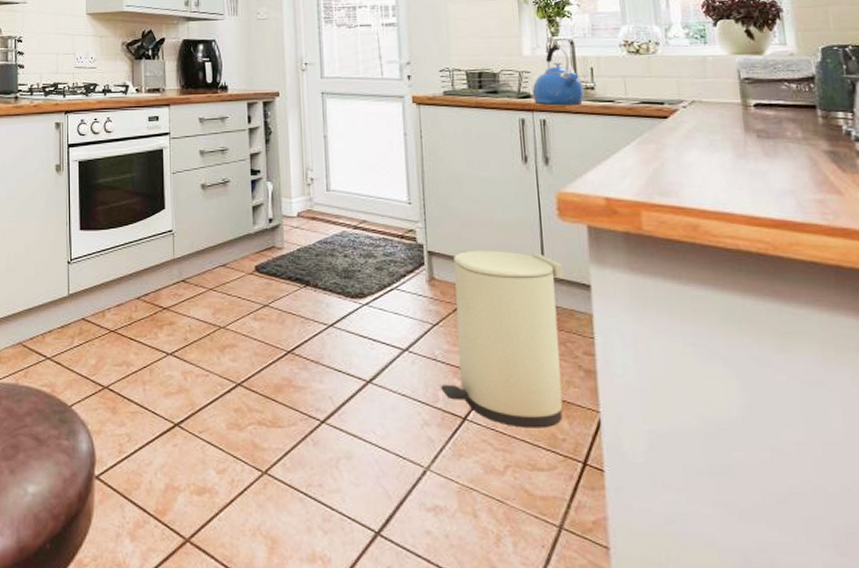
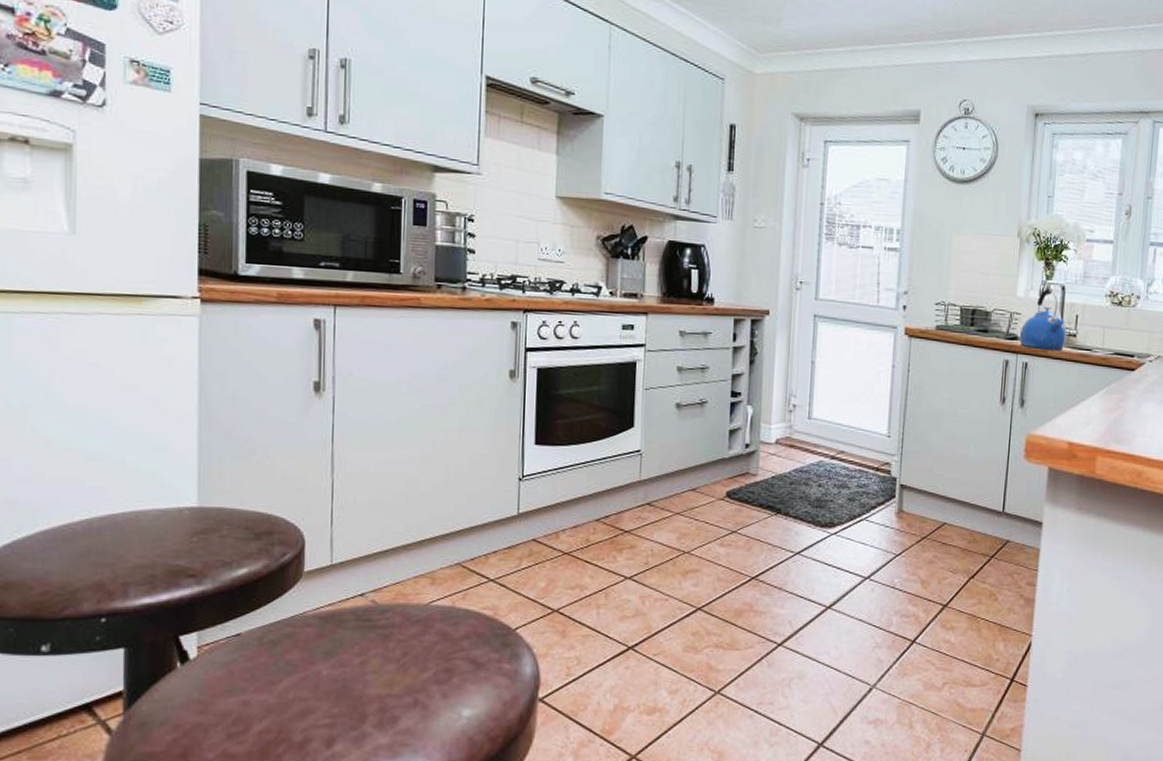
pedal bin: present [441,251,564,428] -> none [896,486,1021,650]

